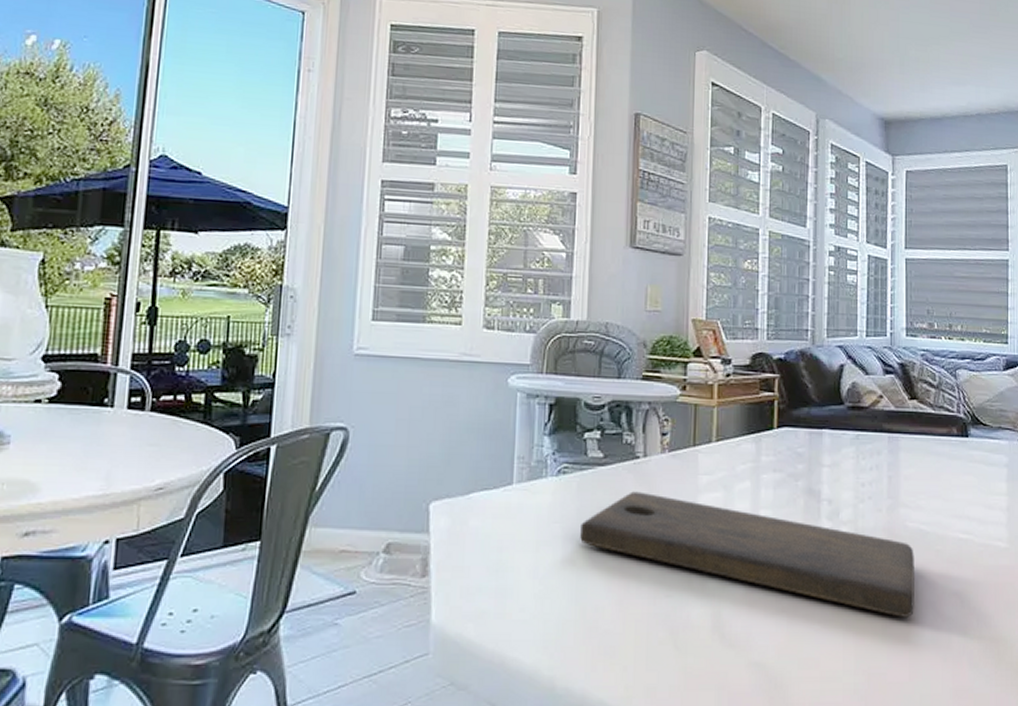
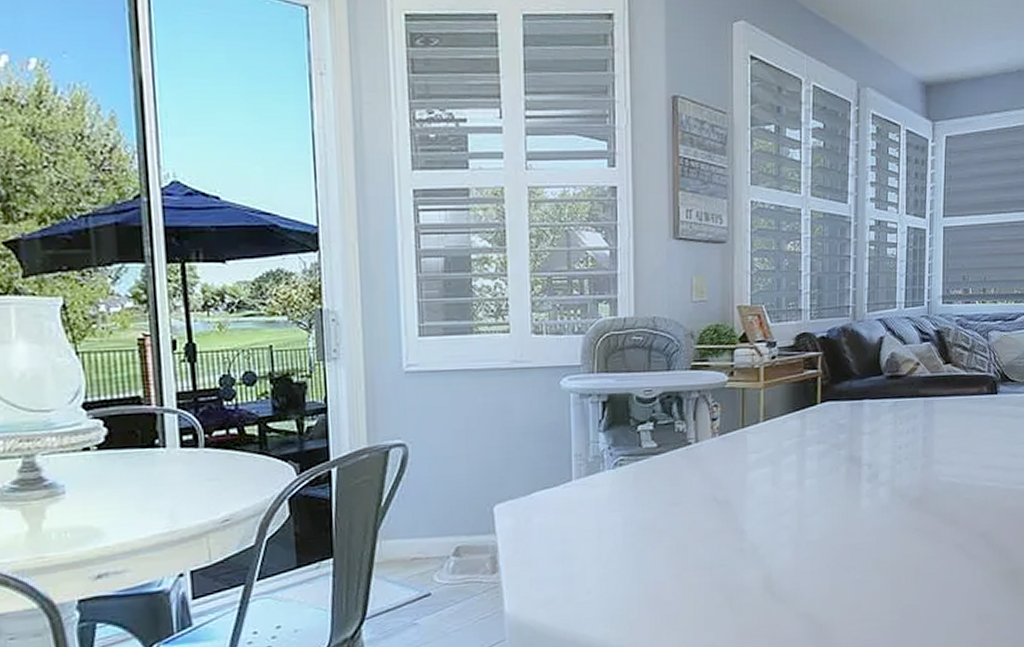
cutting board: present [580,491,914,617] -> none [639,475,946,561]

